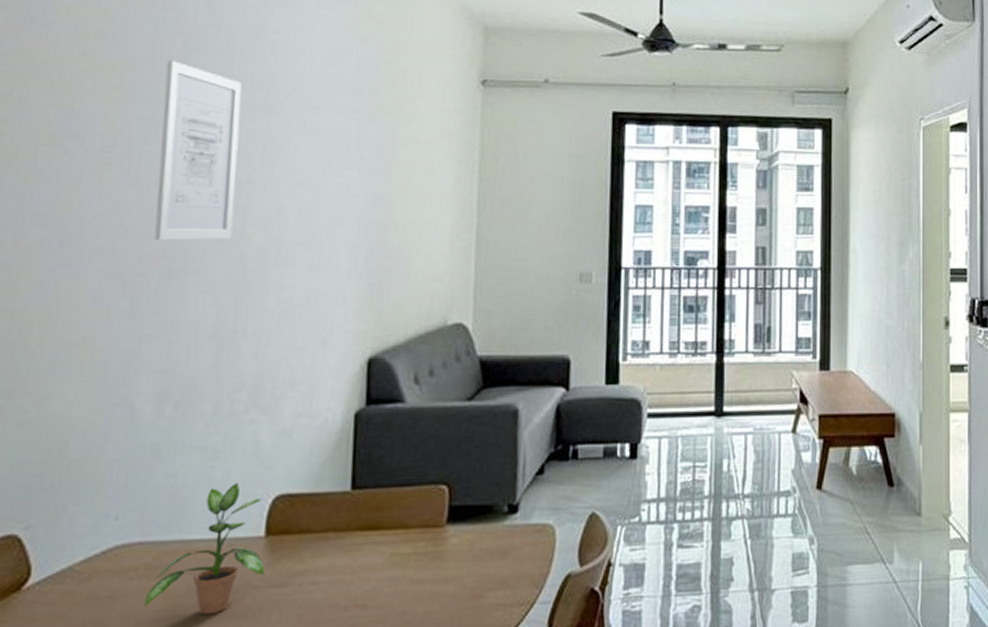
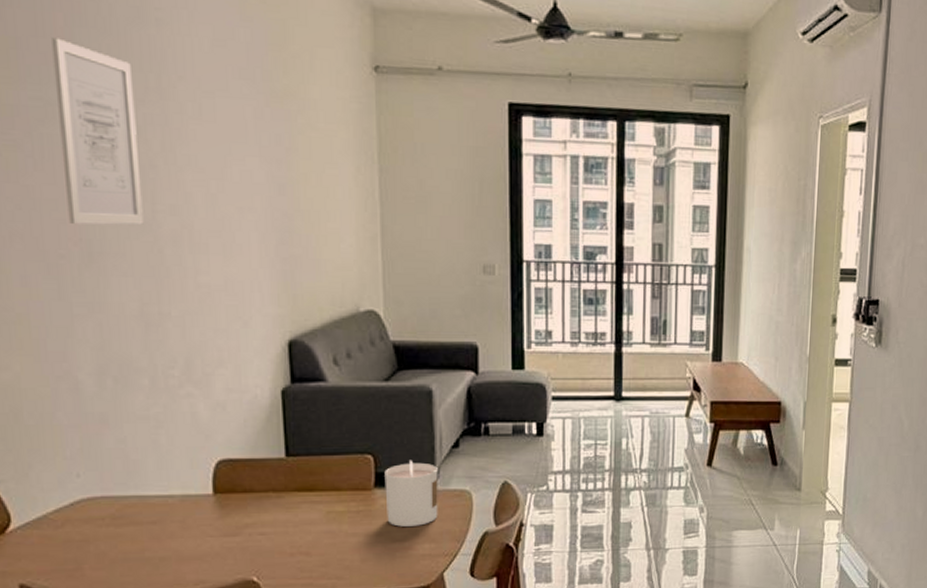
potted plant: present [143,482,265,615] -> none [114,448,218,557]
candle: none [458,490,519,571] -> present [384,460,438,527]

